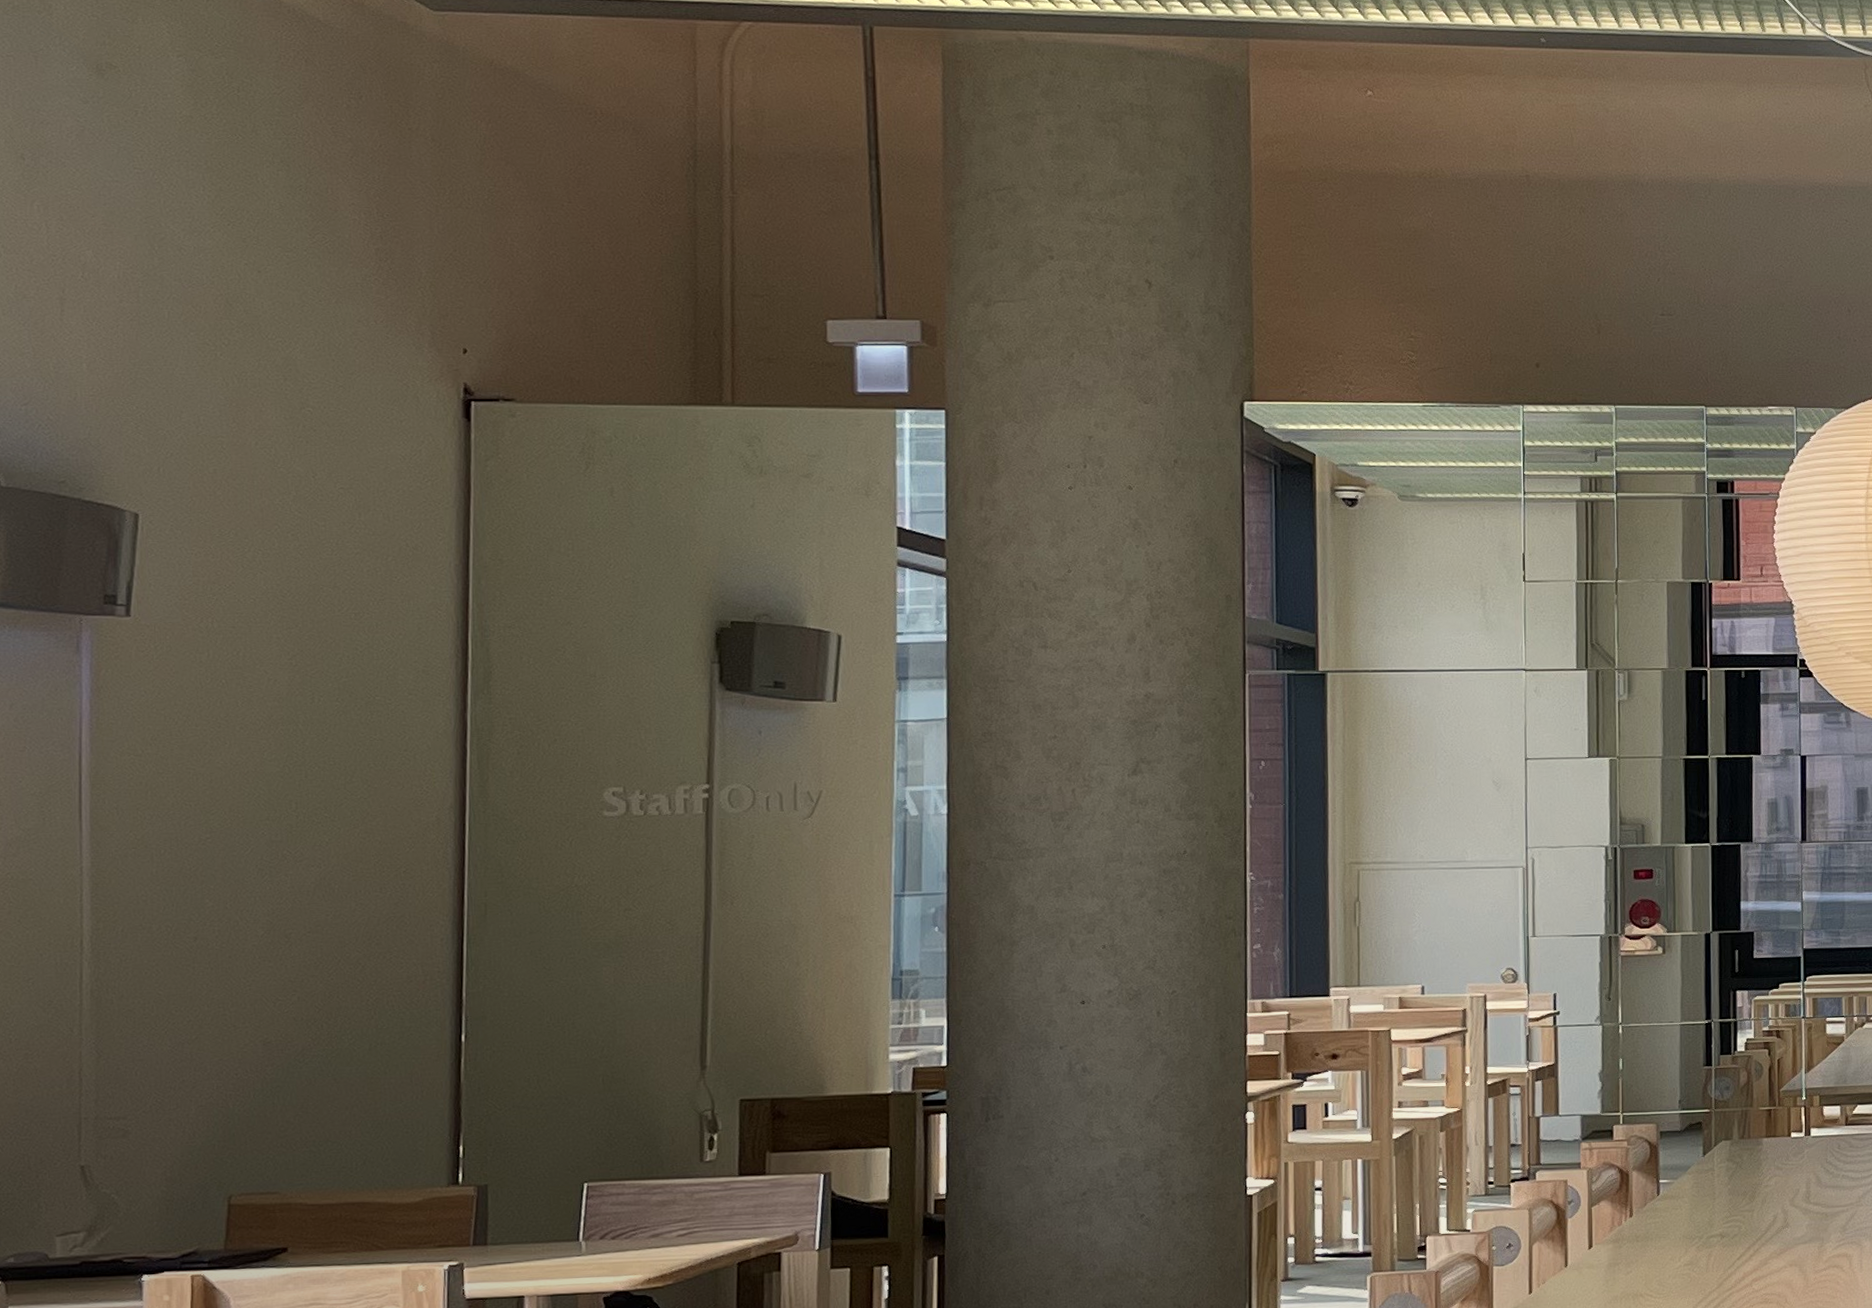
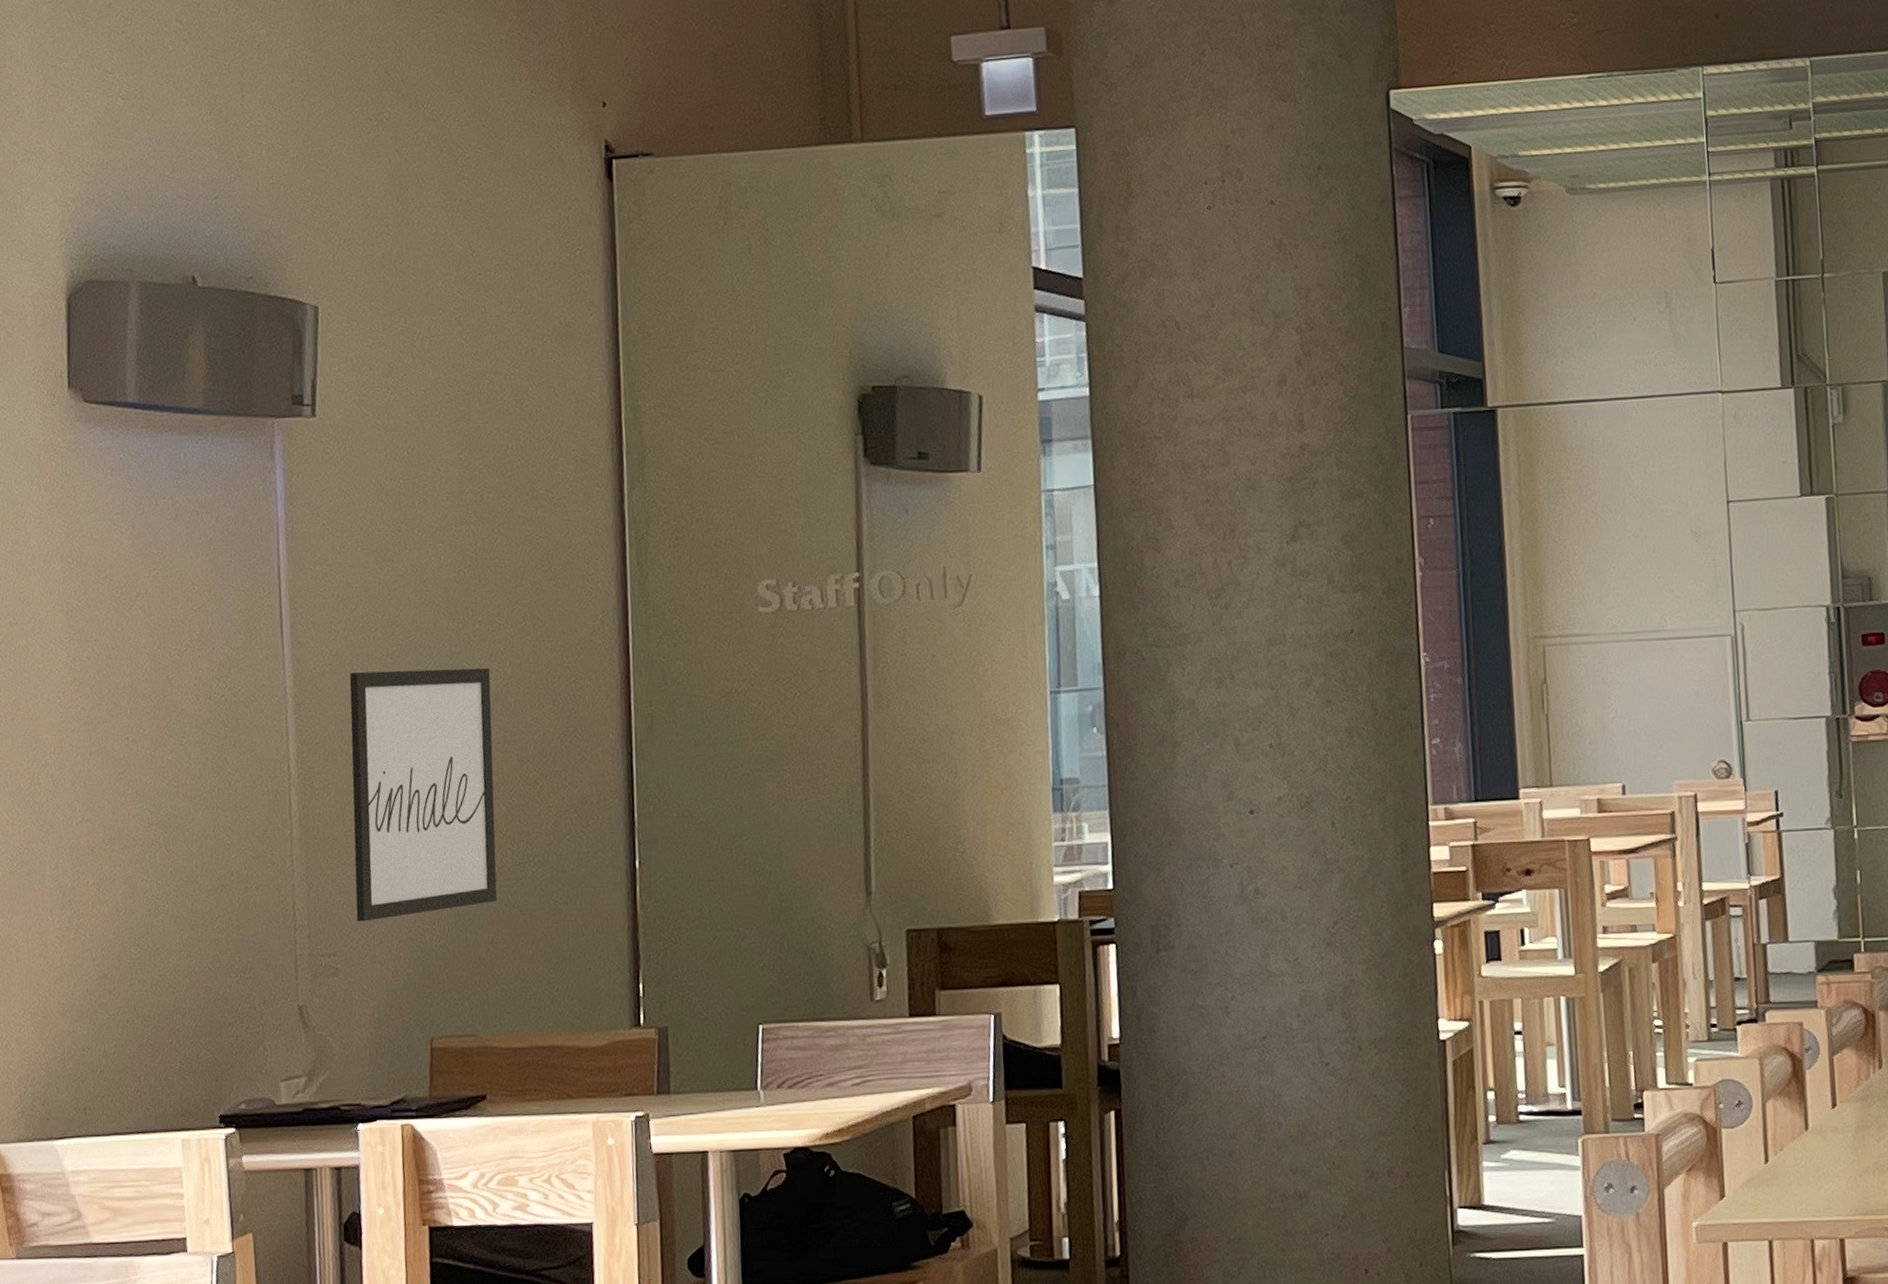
wall art: none [151,855,313,1088] -> present [349,668,497,922]

